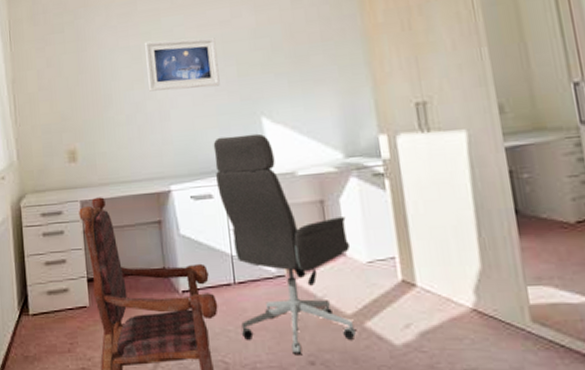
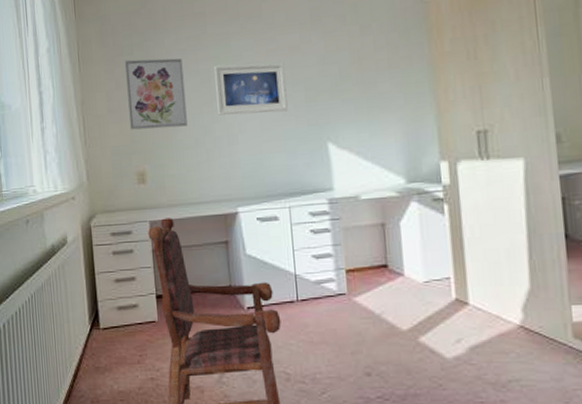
wall art: none [55,35,119,108] -> present [124,58,188,130]
office chair: present [213,133,356,356] -> none [280,158,410,367]

